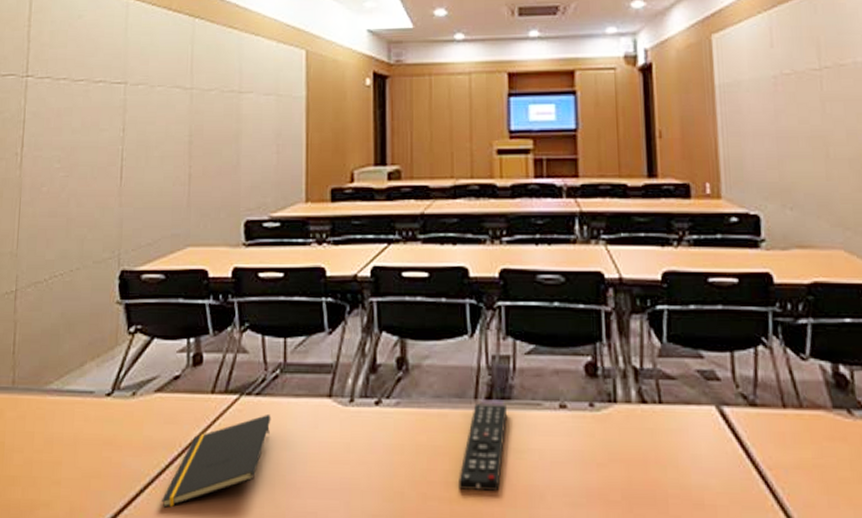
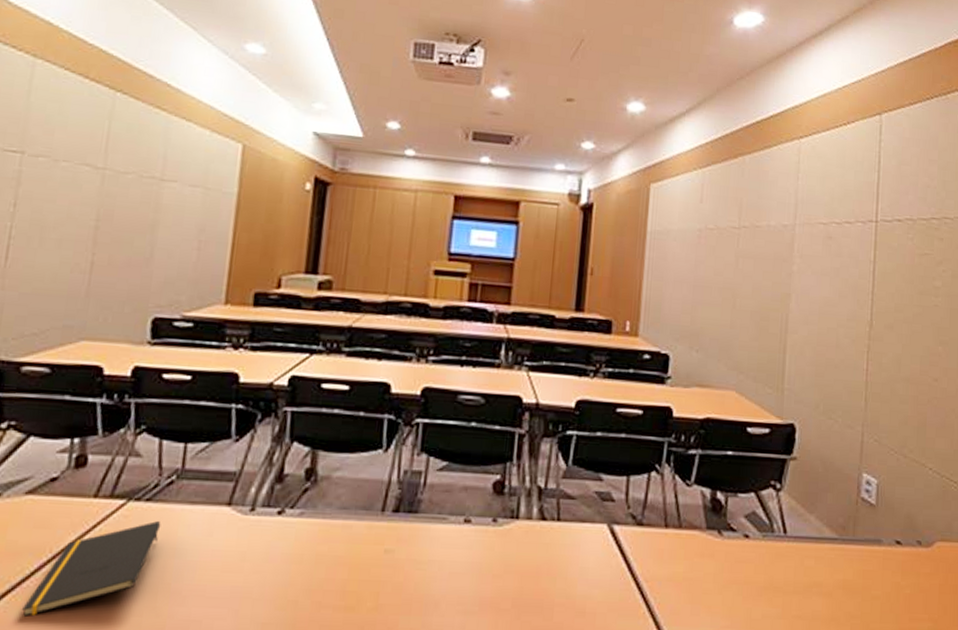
remote control: present [459,403,507,492] -> none [355,516,413,601]

